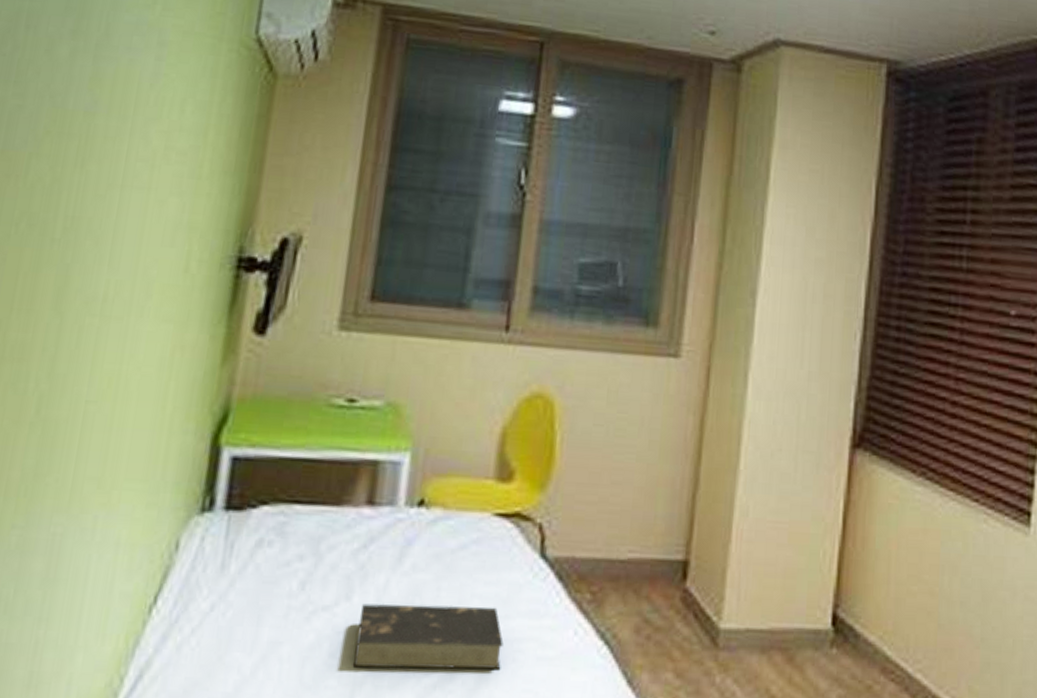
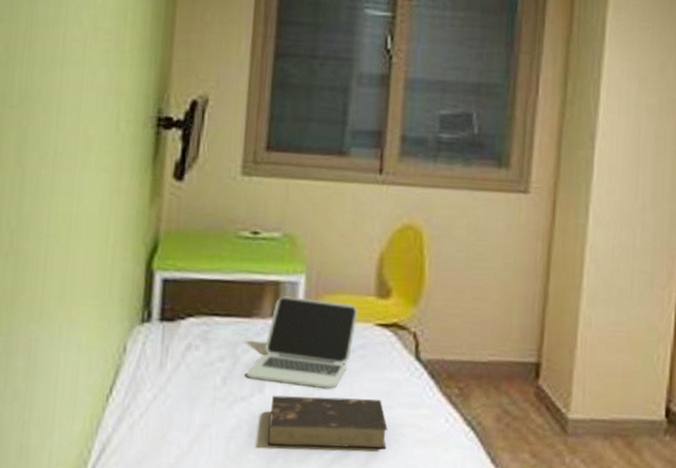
laptop: none [330,479,473,596] -> present [246,296,358,390]

